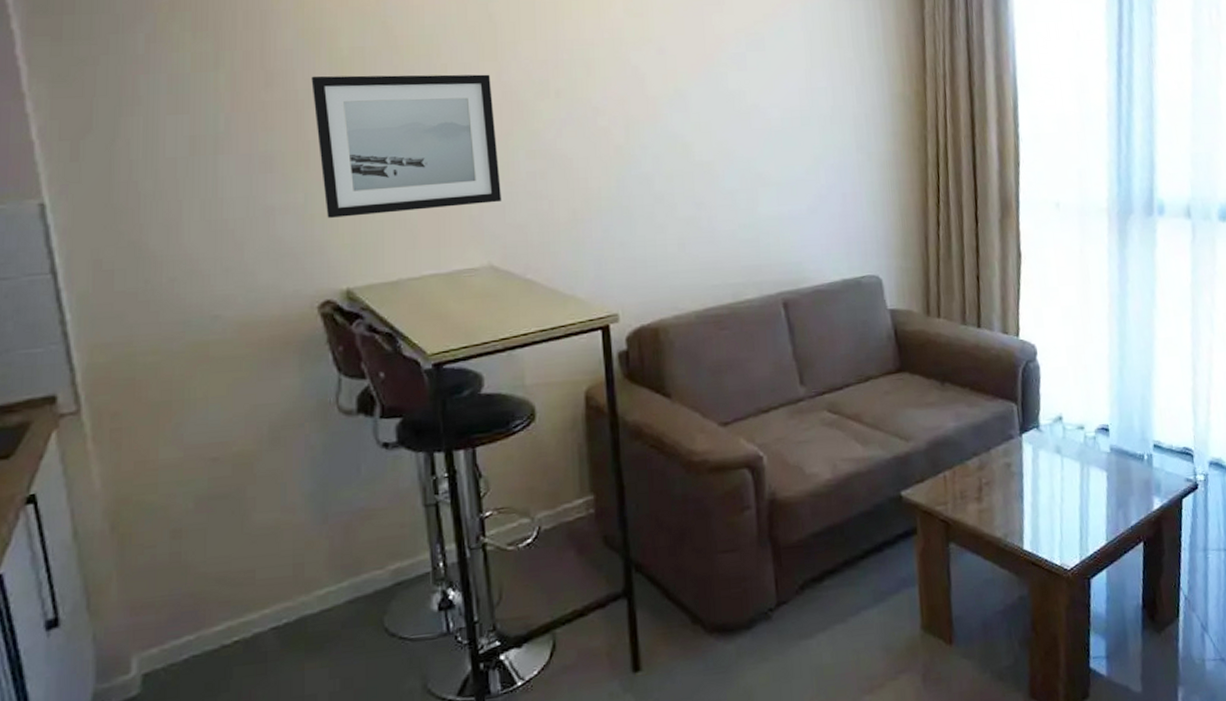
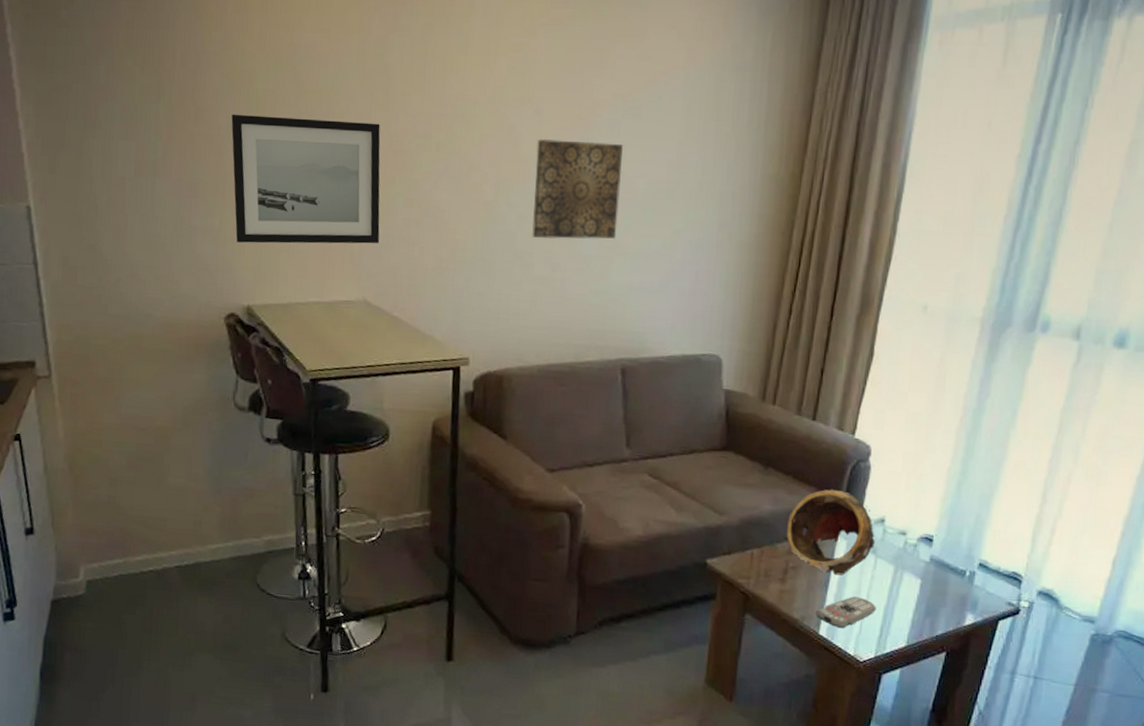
wall art: none [664,76,758,178] -> present [532,138,623,240]
decorative bowl: none [973,394,1058,483] -> present [786,489,875,576]
remote control: none [1016,501,1073,539] -> present [816,596,877,629]

